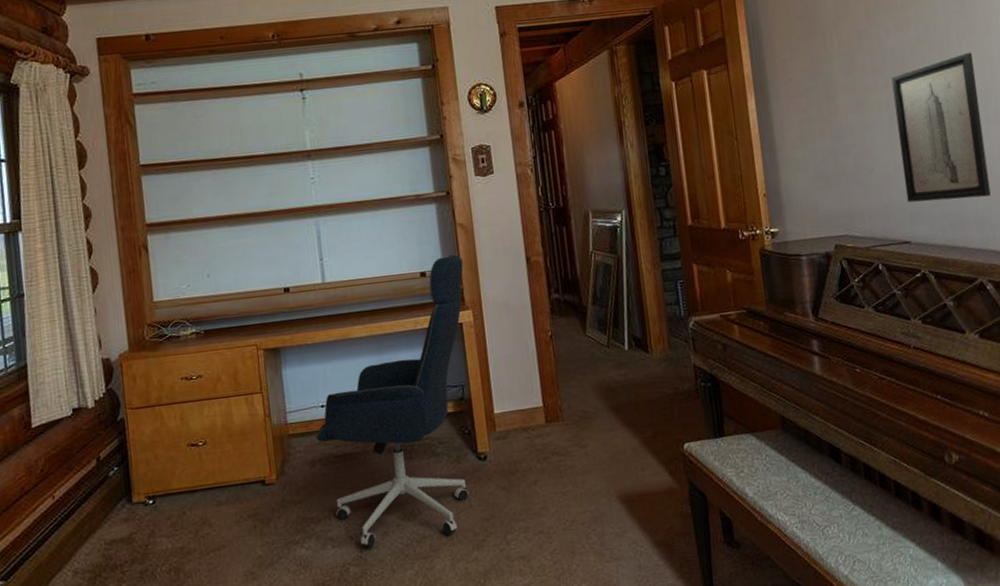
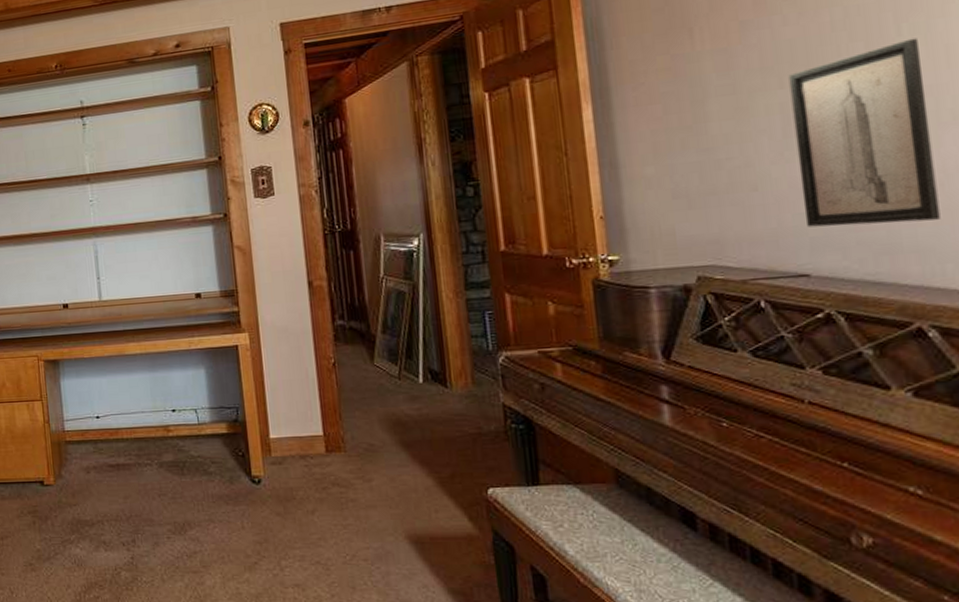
office chair: present [316,254,469,548] -> none [91,276,242,555]

